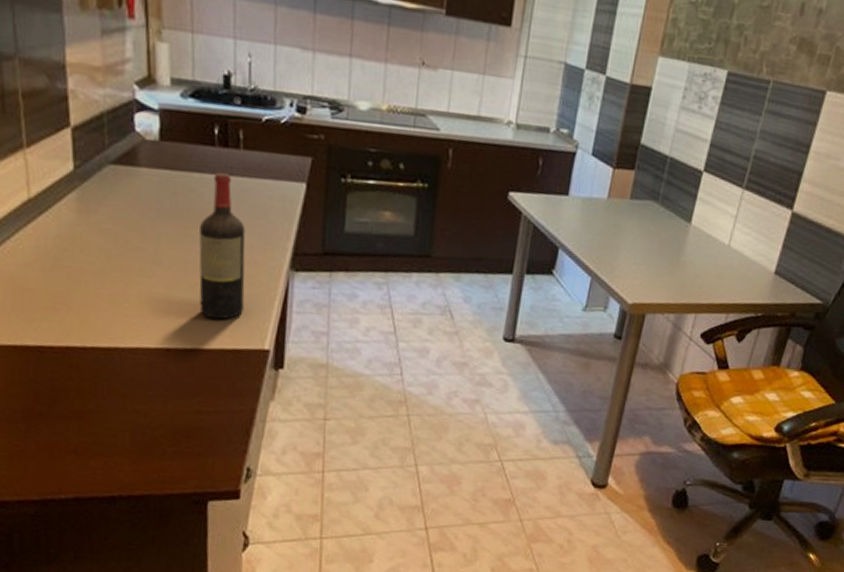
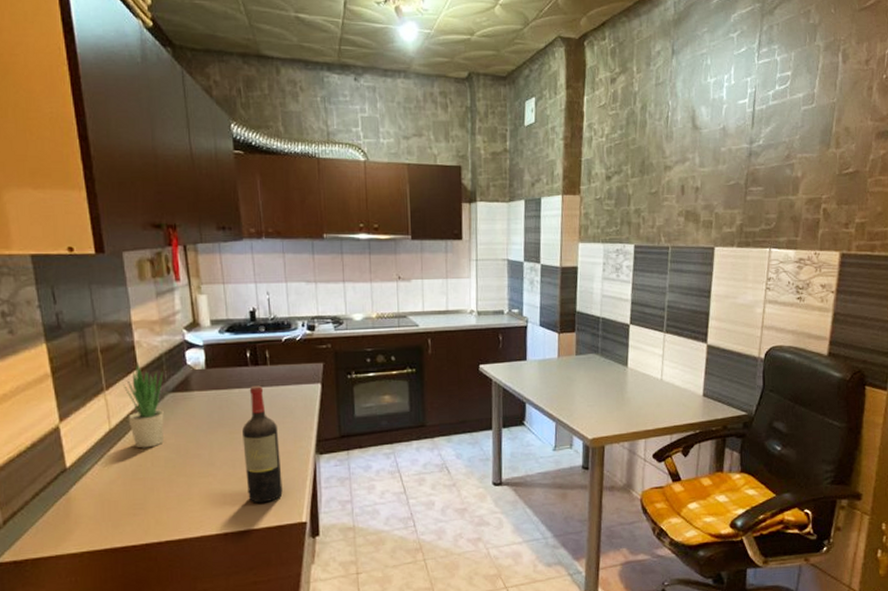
potted plant: none [50,116,104,230] -> present [124,361,164,448]

